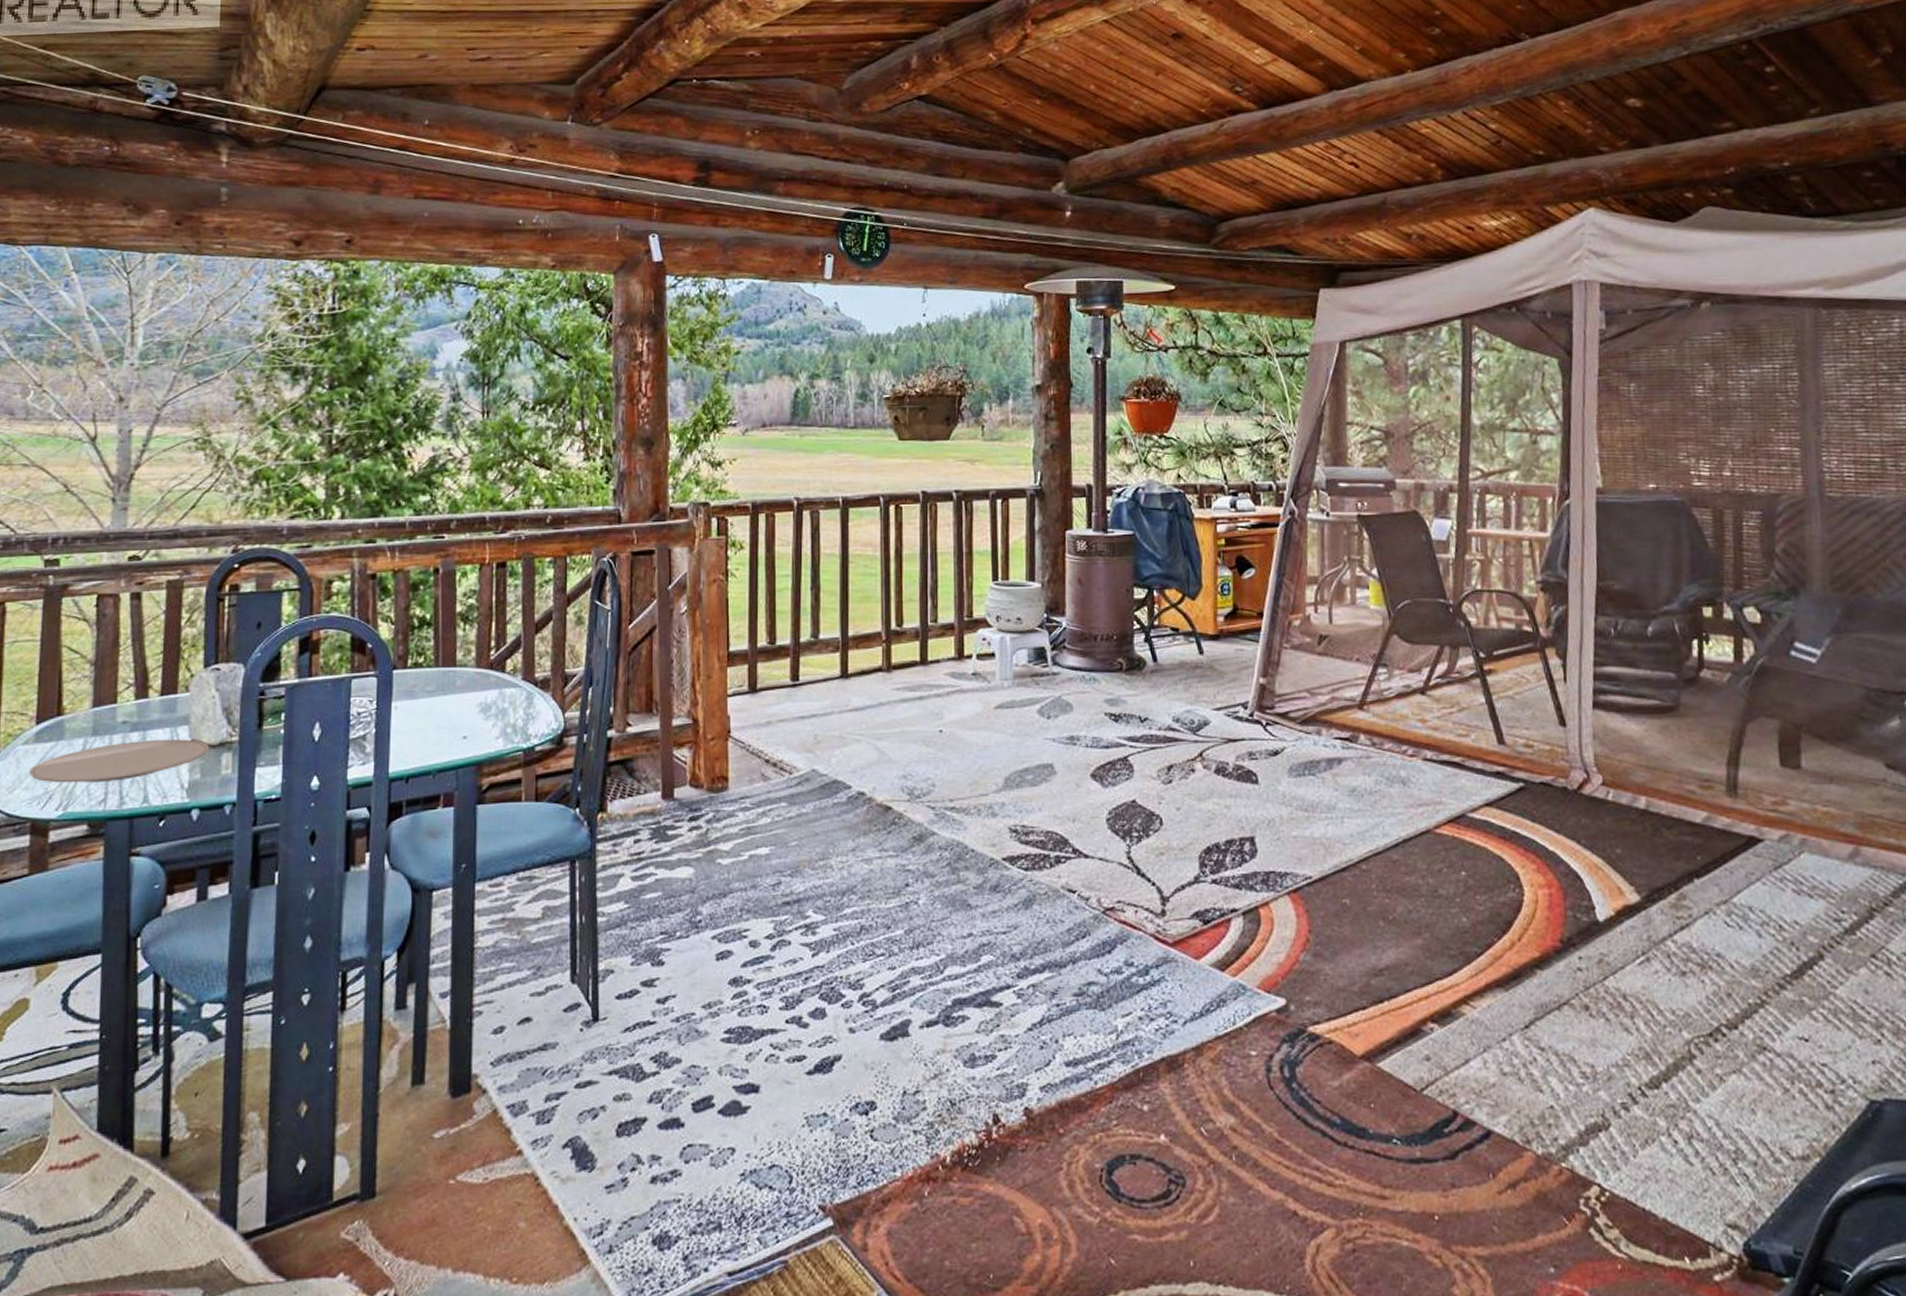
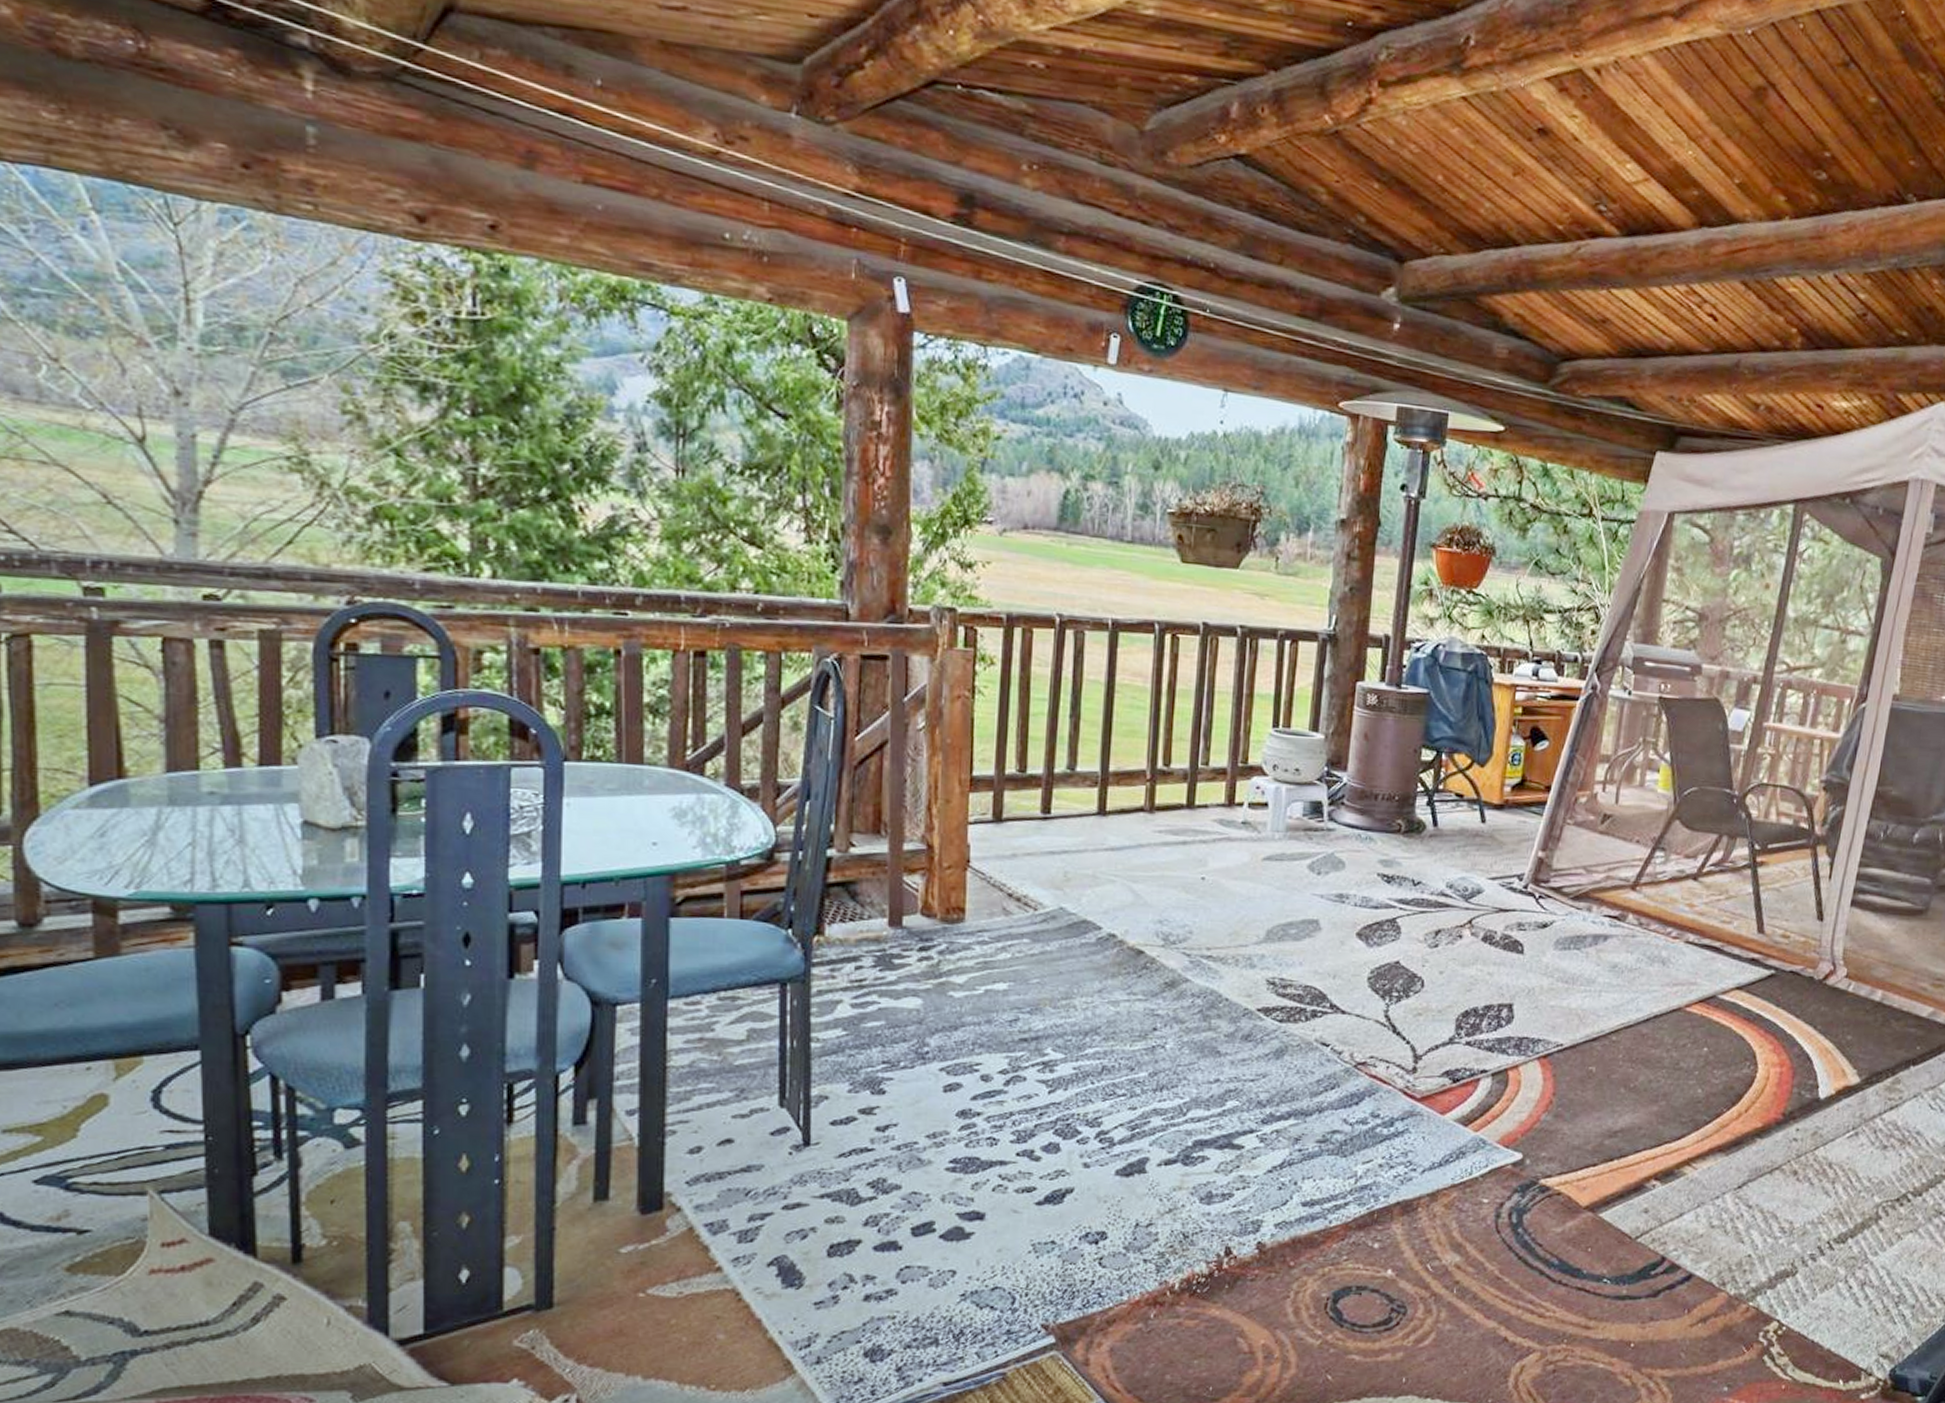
plate: present [29,739,209,783] -> none [85,815,327,860]

